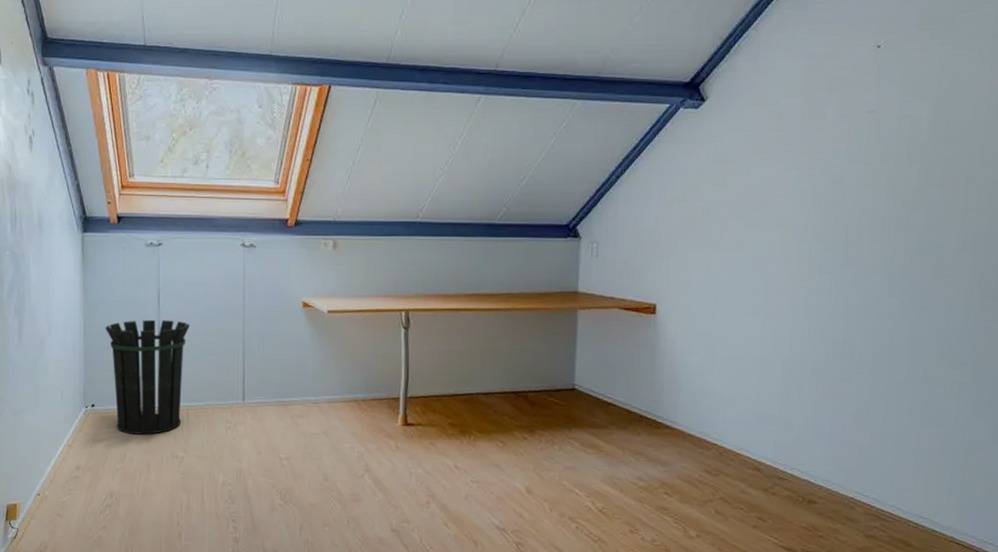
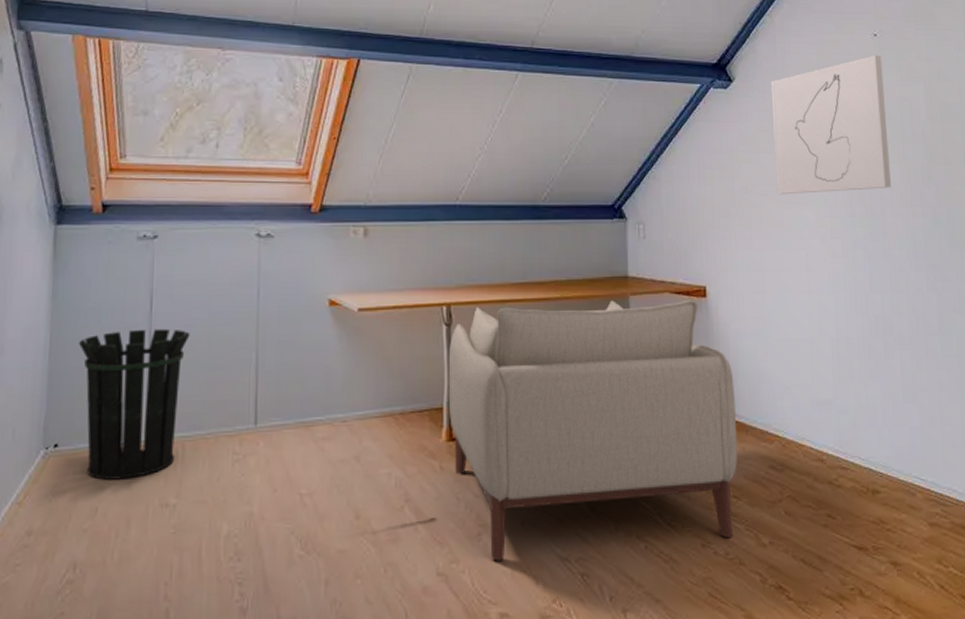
chair: none [404,313,676,528] -> present [448,299,738,561]
wall art: none [741,69,883,218] -> present [770,55,891,195]

